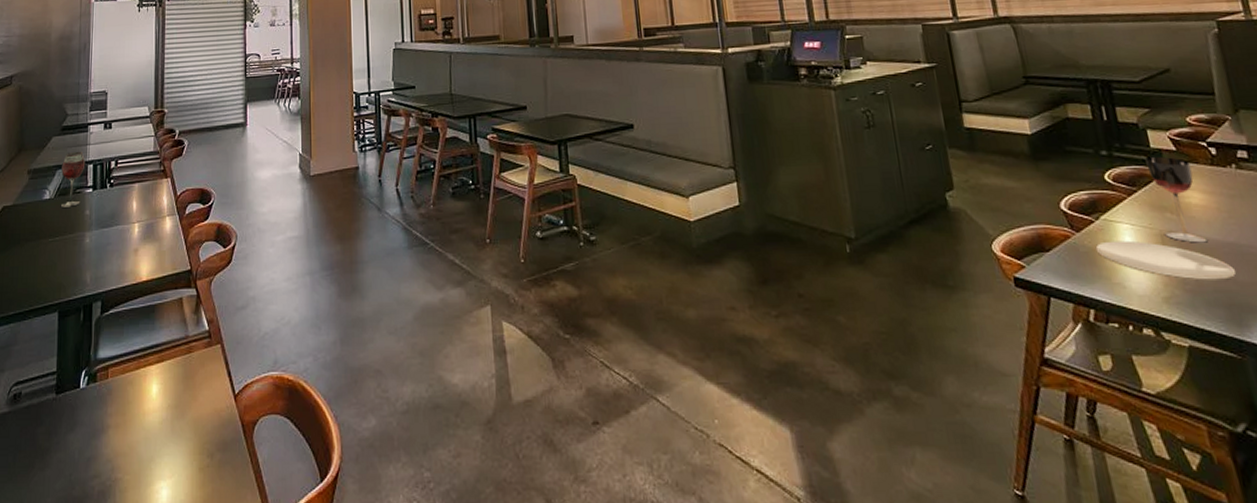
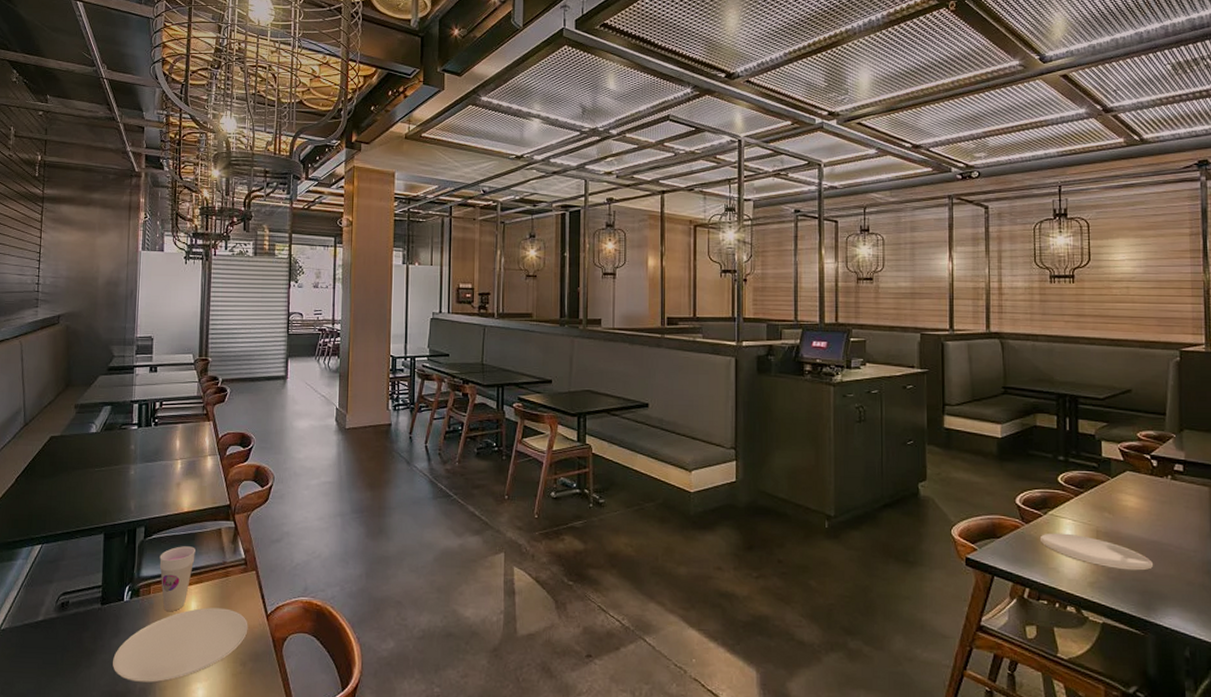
wineglass: present [60,151,86,207] -> none [106,390,131,441]
plate: none [69,390,215,485] -> present [113,607,248,683]
cup: none [117,320,156,397] -> present [159,546,196,611]
wineglass: present [1145,156,1208,243] -> none [1096,464,1135,540]

